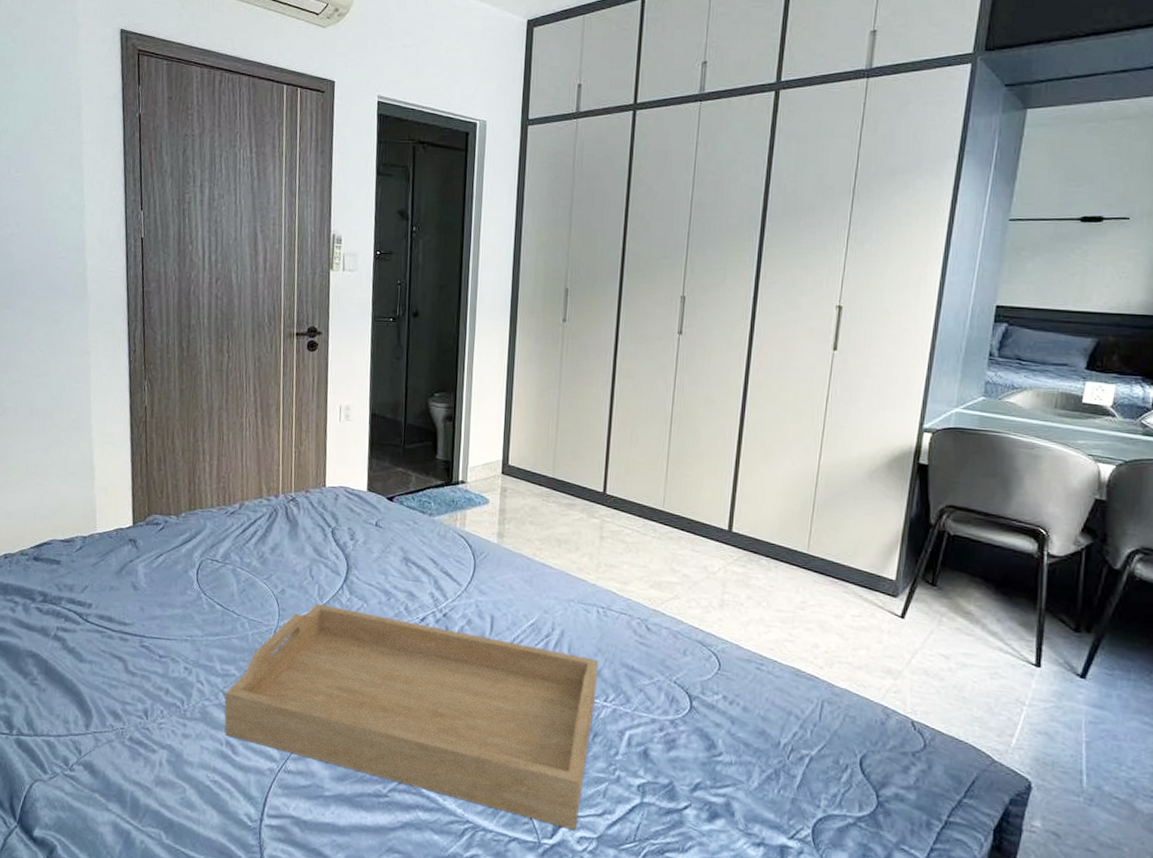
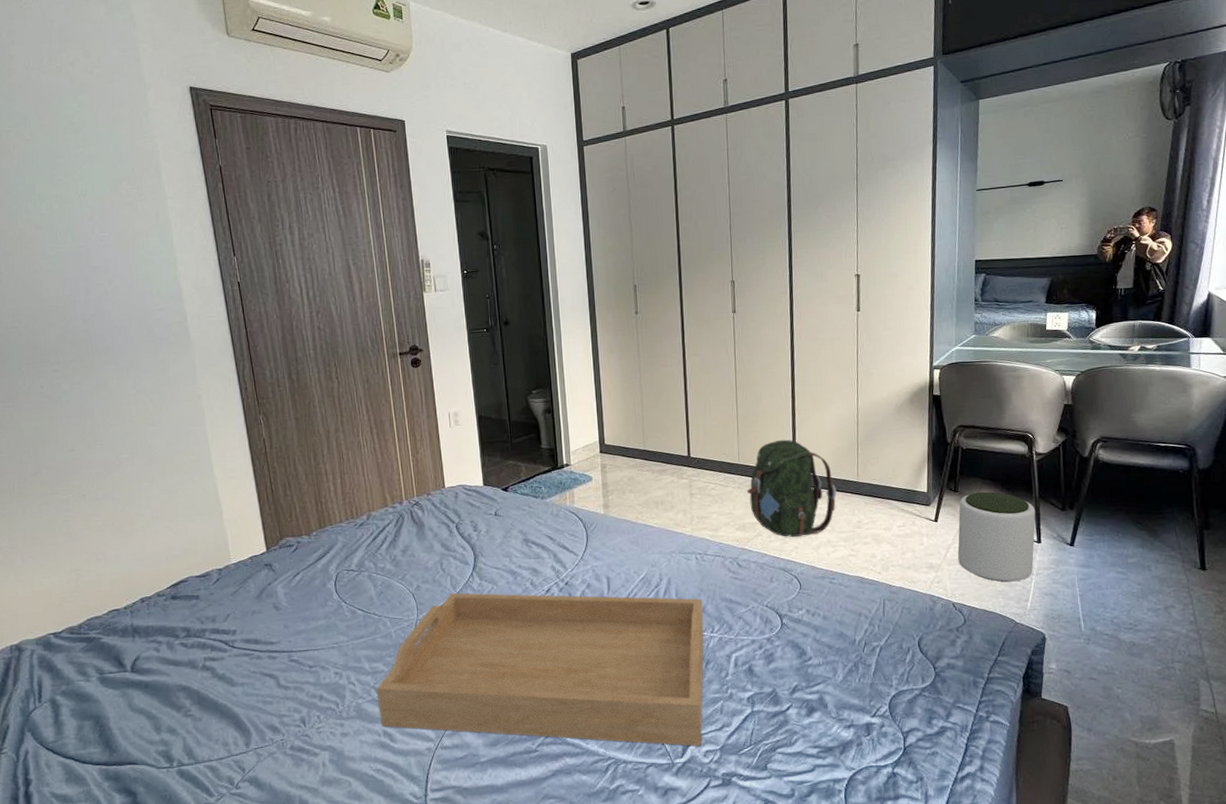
backpack: none [668,489,779,608] -> present [747,439,837,538]
plant pot: none [926,590,1038,710] -> present [958,491,1036,582]

